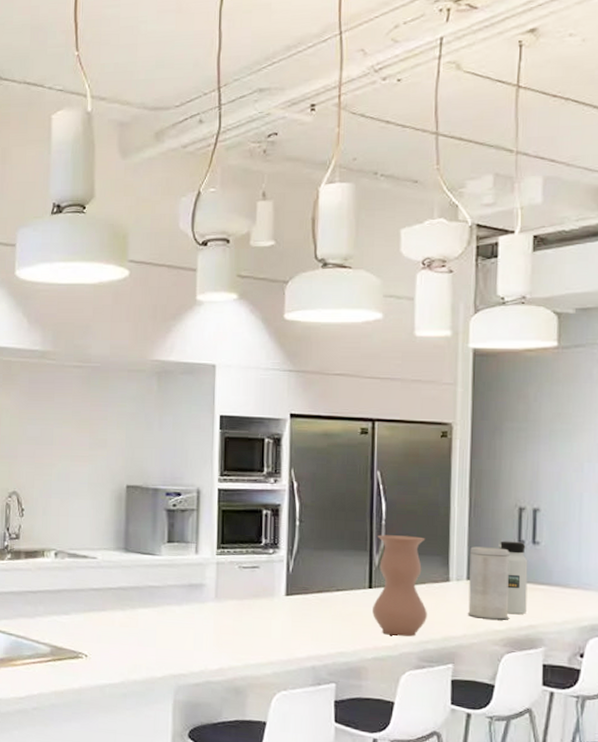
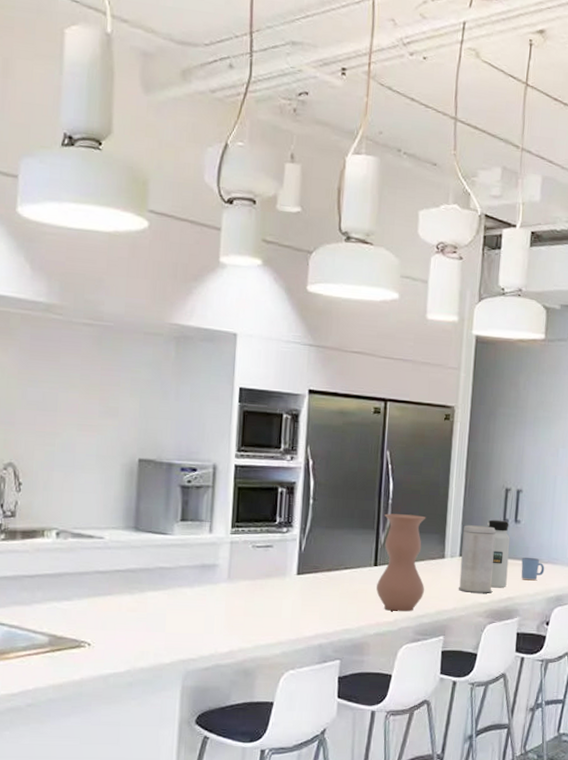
mug: none [544,582,574,608] -> present [521,558,545,581]

